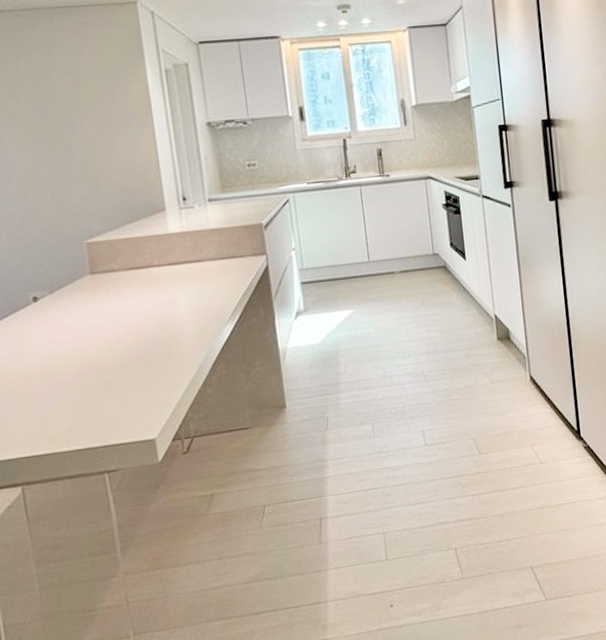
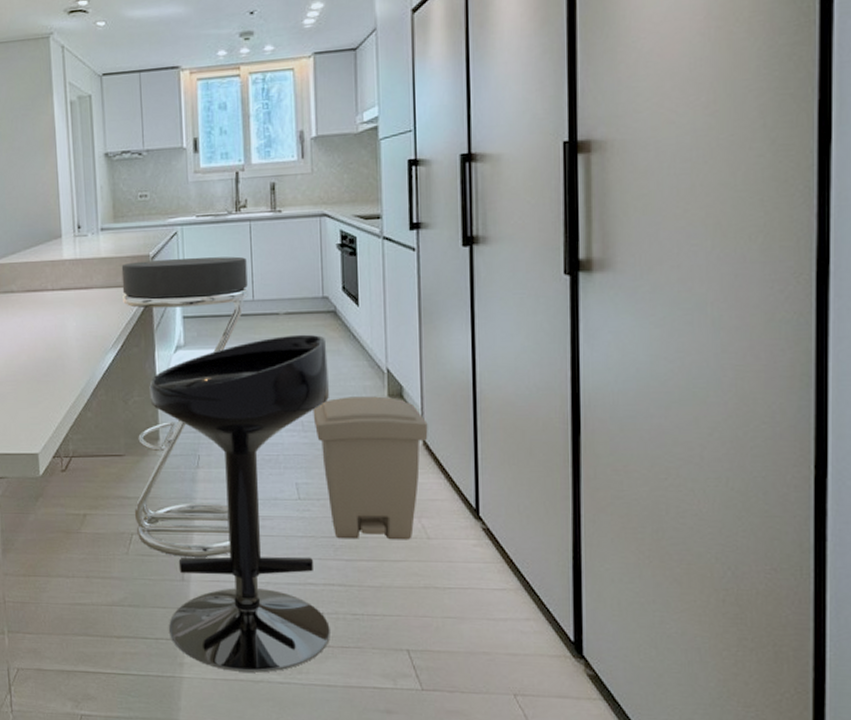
bar stool: none [233,220,365,521] -> present [121,256,248,557]
bar stool: none [271,289,464,623] -> present [149,334,330,673]
trash can: none [432,340,534,477] -> present [313,396,428,540]

